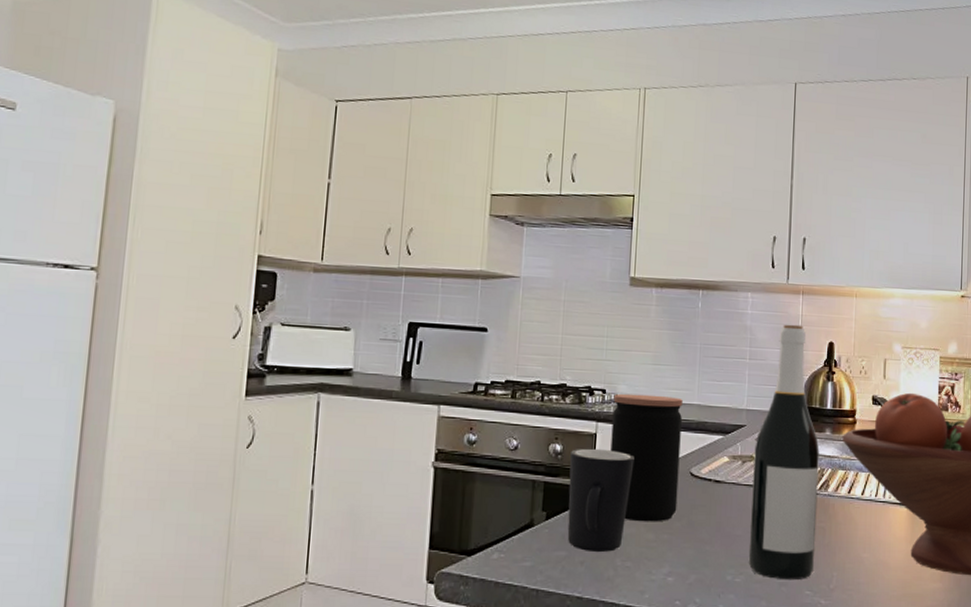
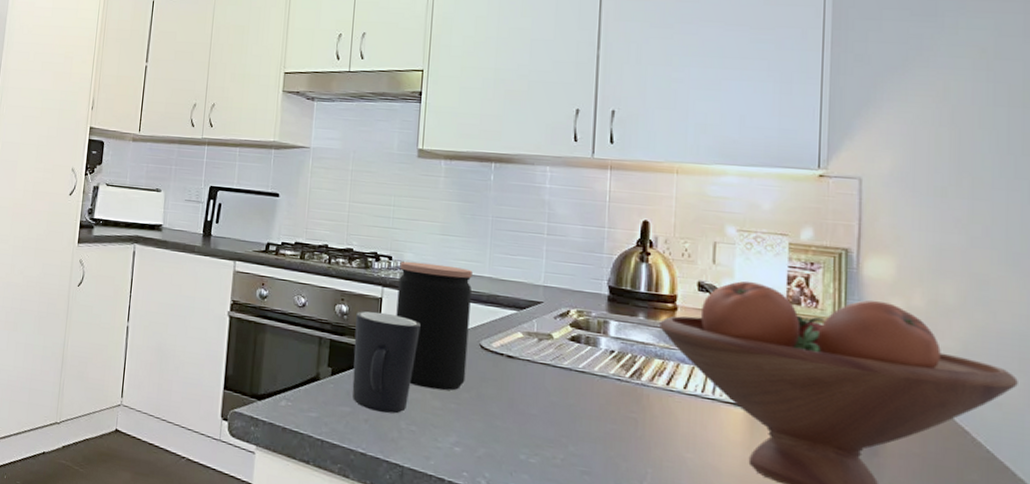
wine bottle: present [748,324,820,581] -> none [544,200,631,471]

